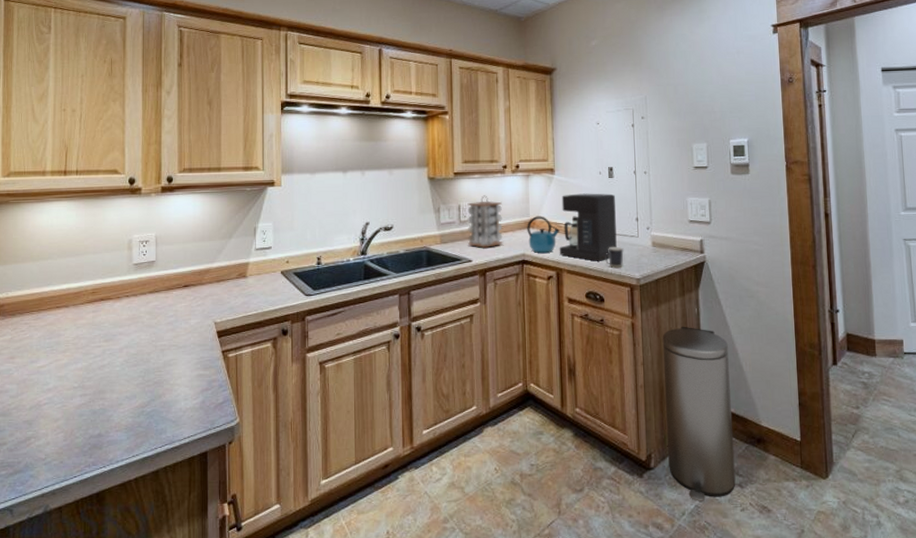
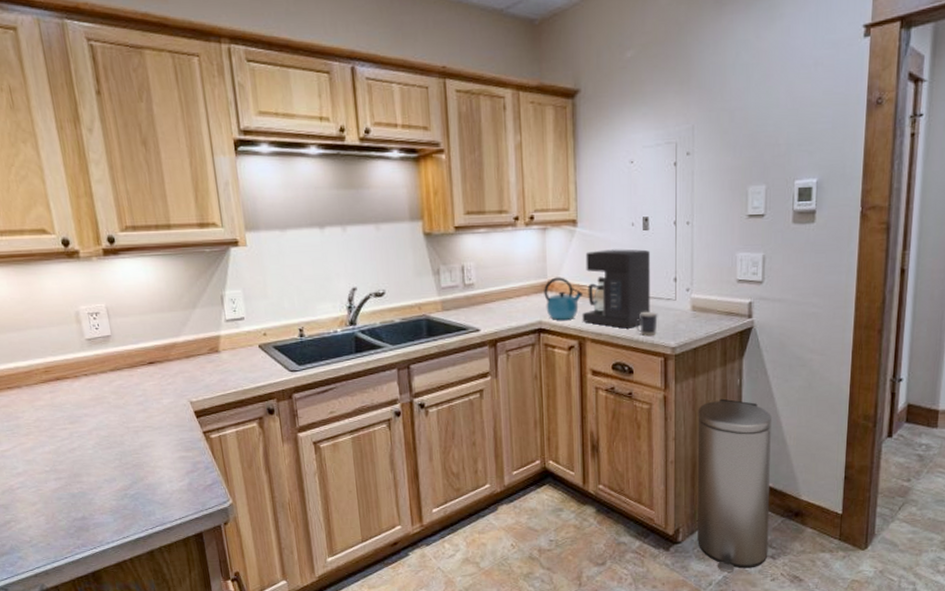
spice rack: present [467,195,503,248] -> none [472,253,516,315]

